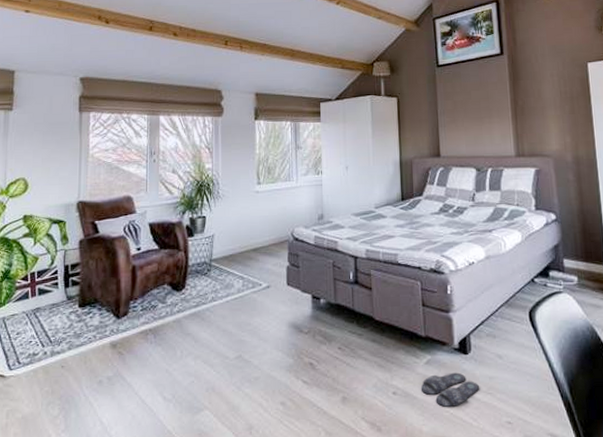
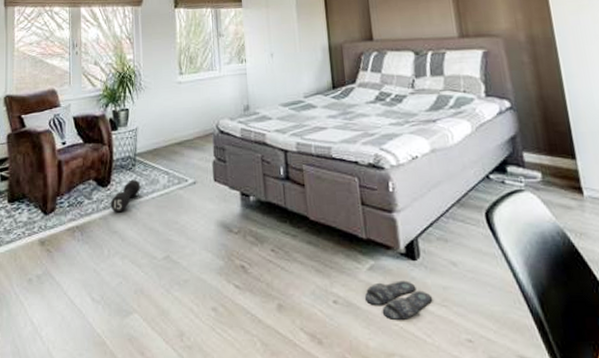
dumbbell: none [184,284,216,316] -> present [110,179,141,213]

